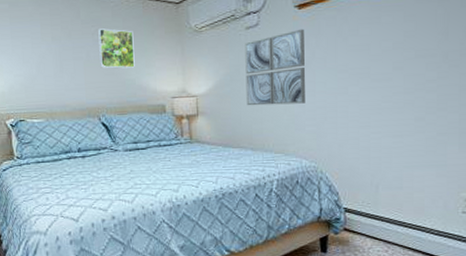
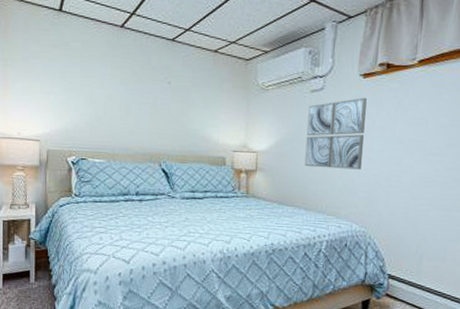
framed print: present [98,28,135,69] -> none [166,77,202,118]

